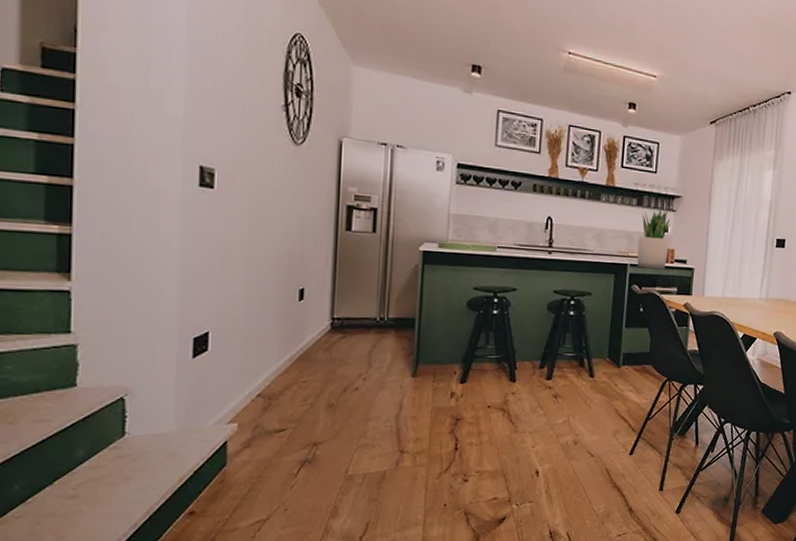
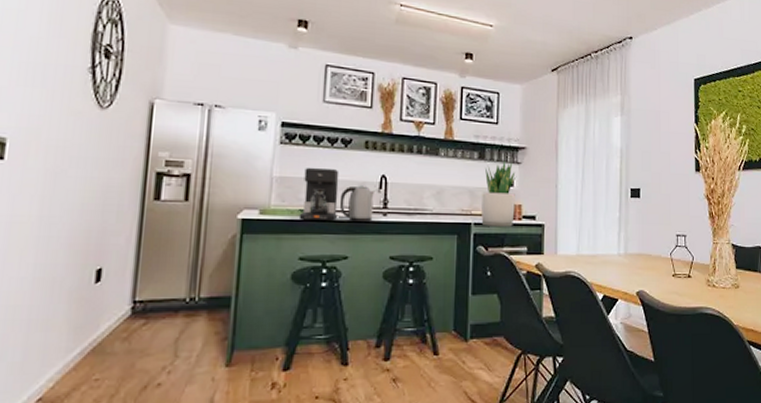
coffee maker: none [473,206,510,257] -> present [298,167,339,222]
kettle: none [509,225,541,259] -> present [339,185,374,222]

